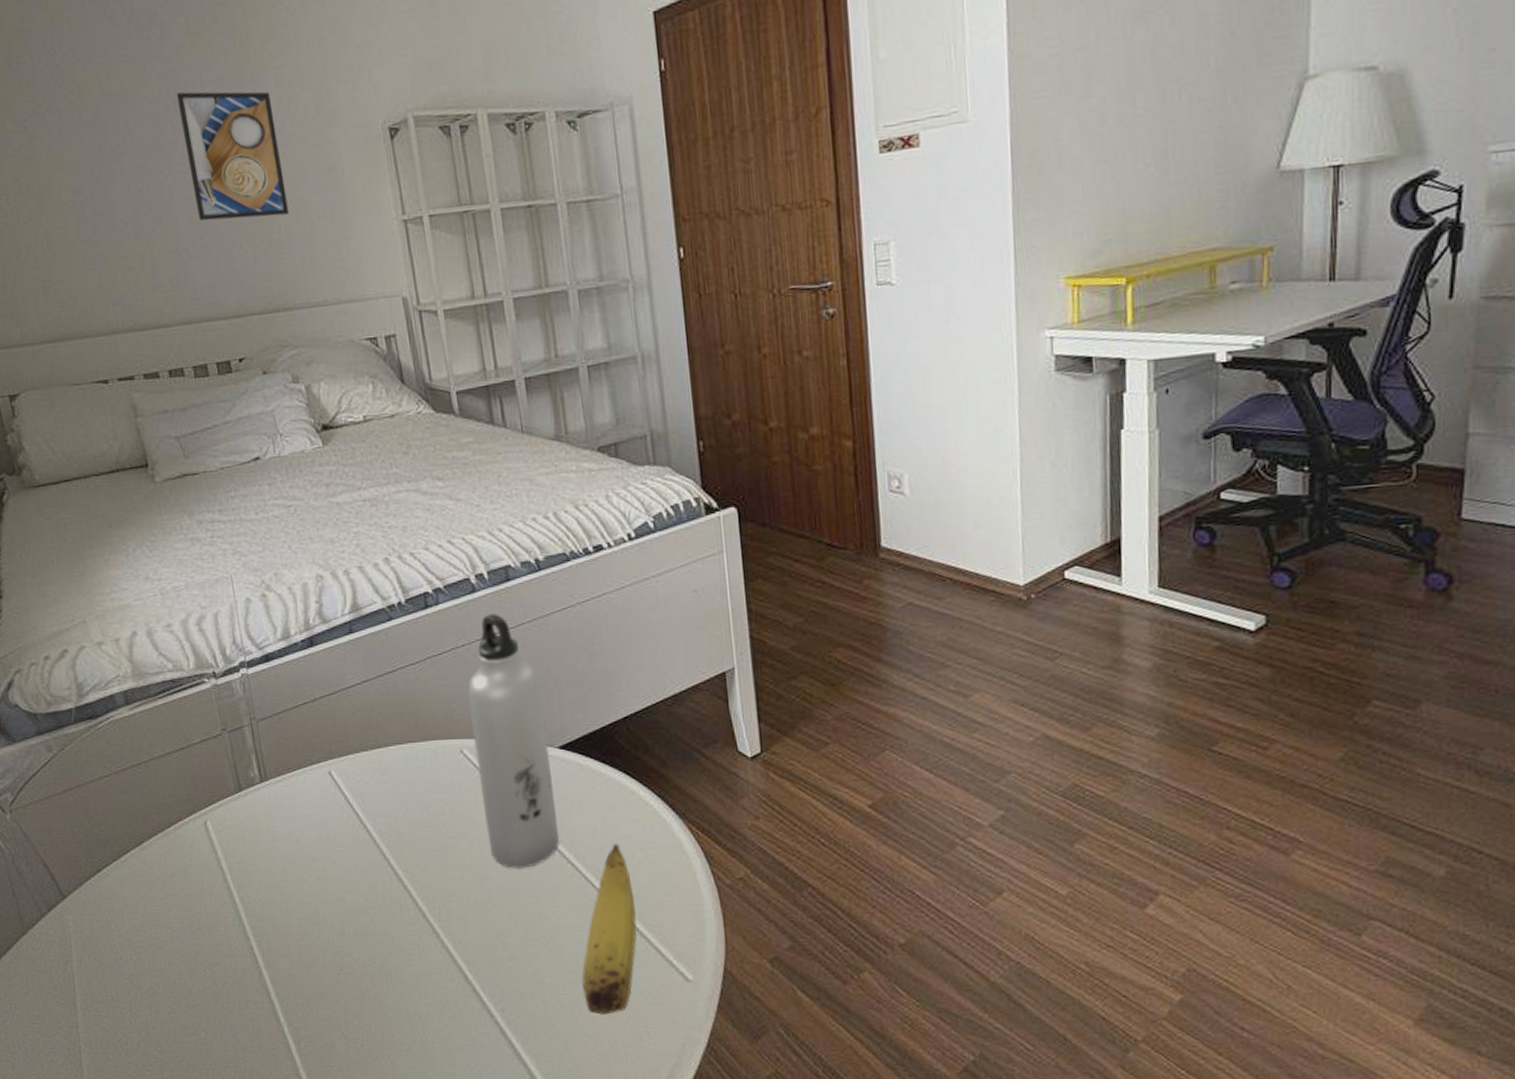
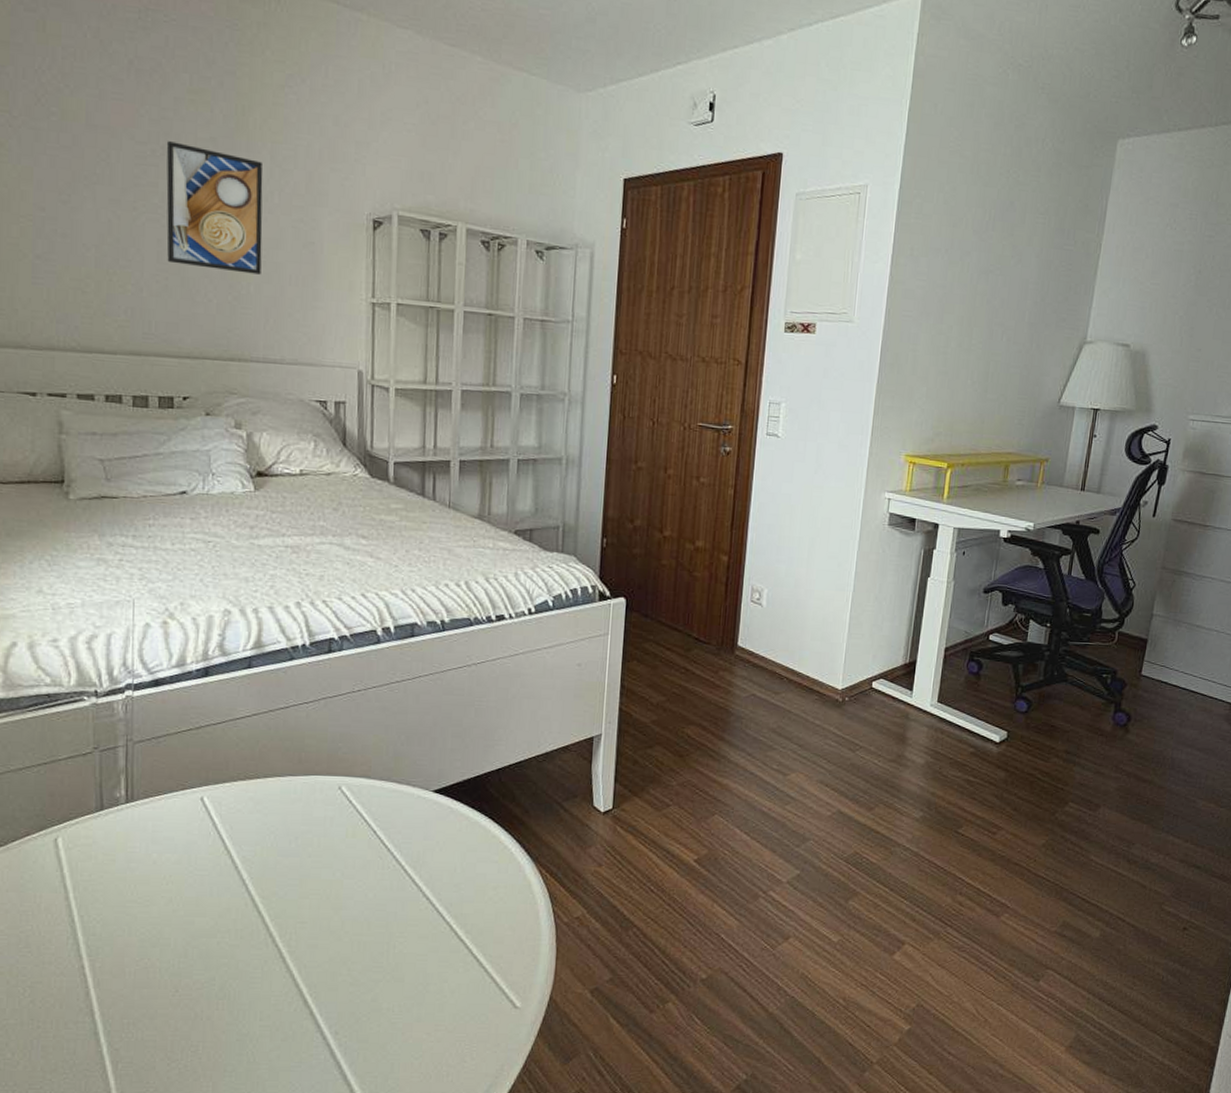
water bottle: present [468,614,559,868] -> none [350,665,426,900]
banana: present [581,844,637,1015] -> none [416,882,480,1038]

